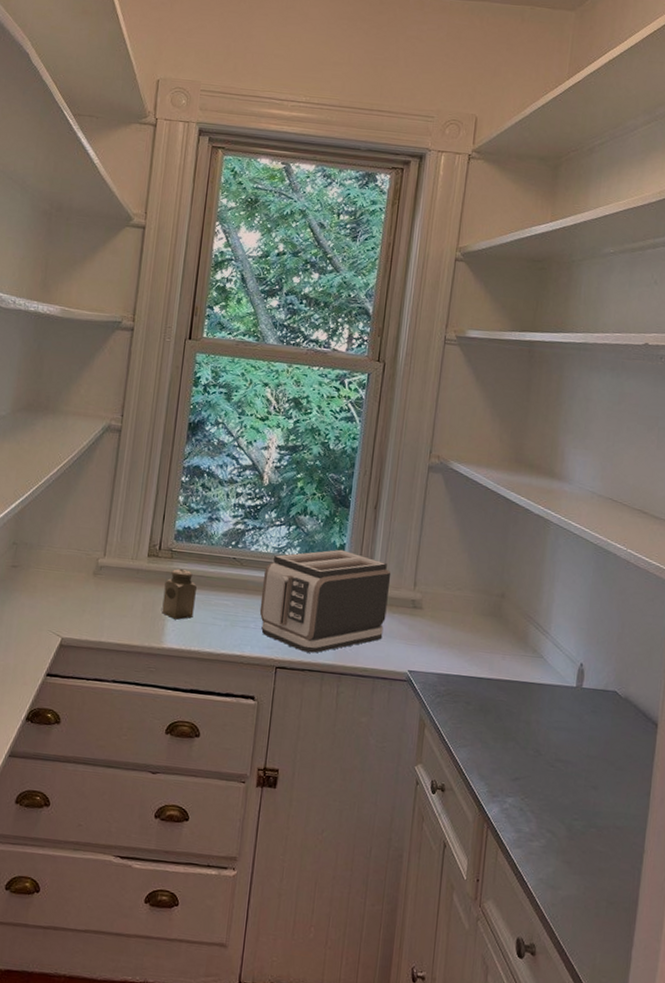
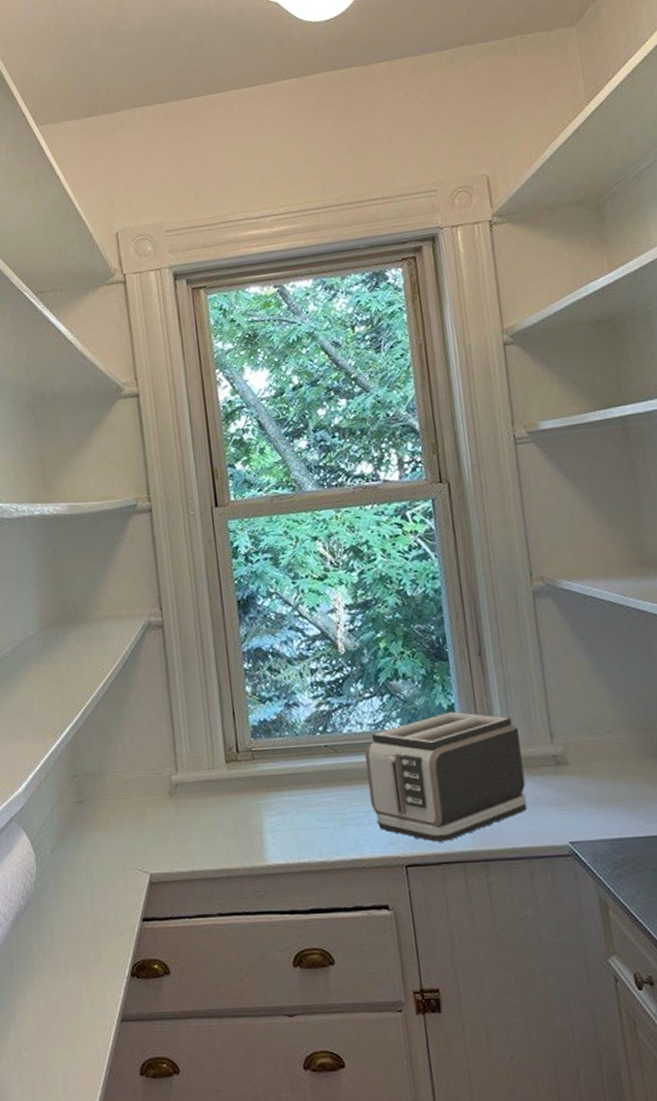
salt shaker: present [162,569,197,620] -> none [252,770,294,830]

